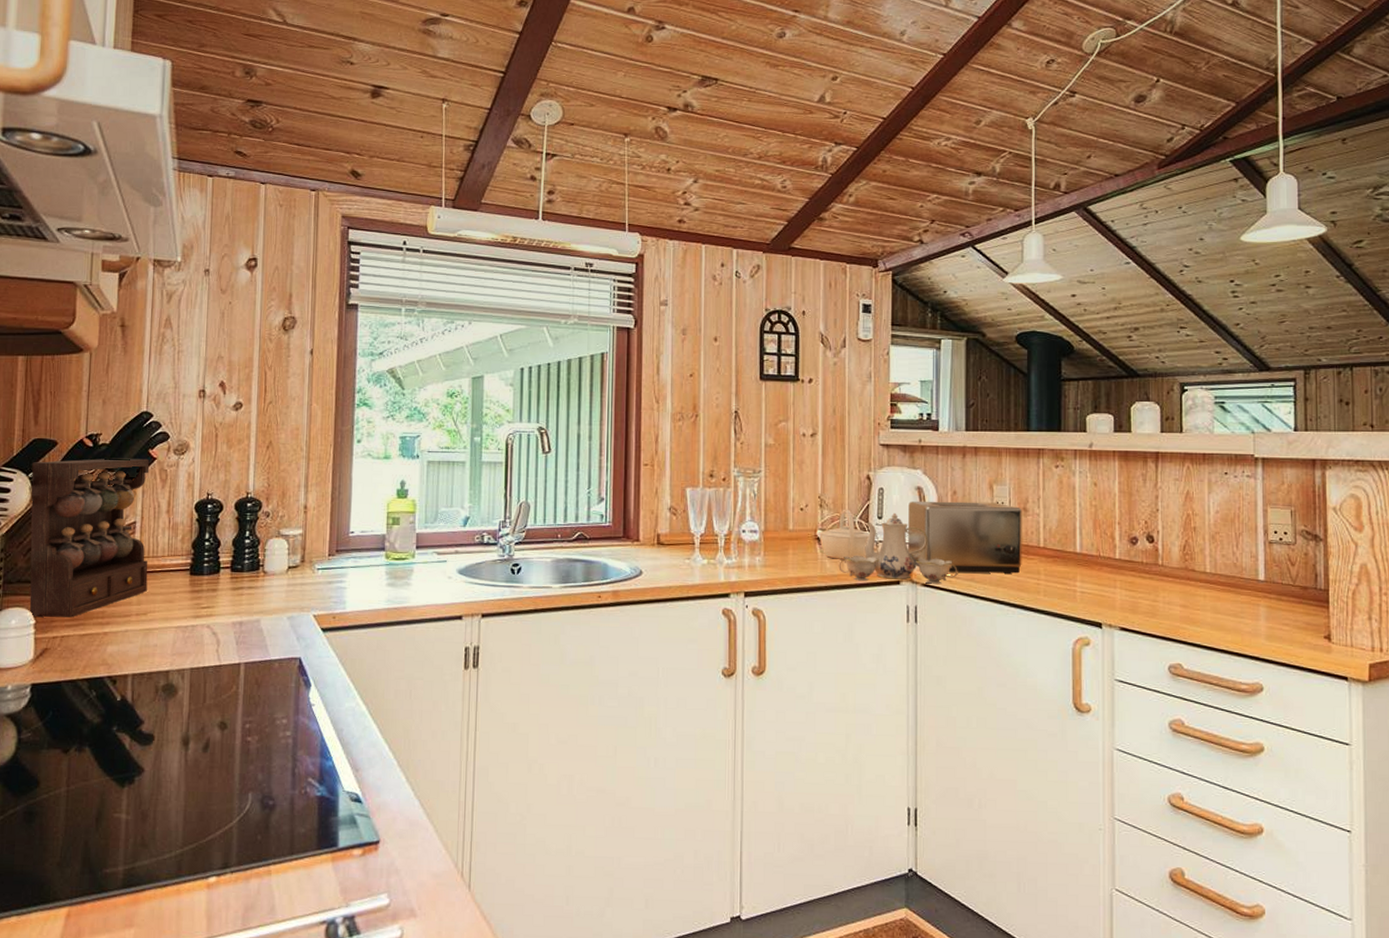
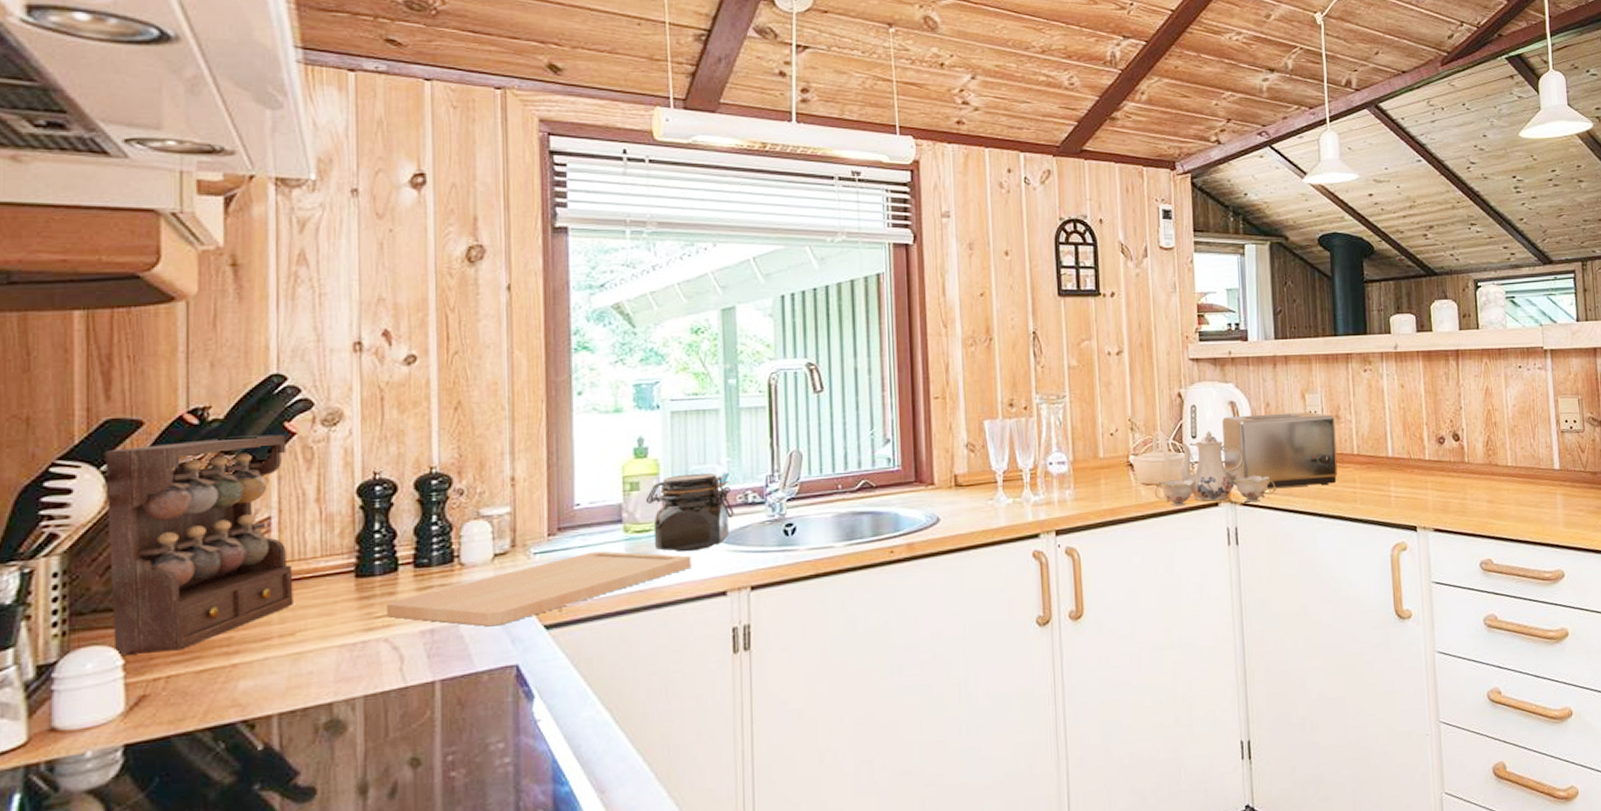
cutting board: none [210,572,436,625] -> present [387,551,692,627]
jar: none [404,514,472,580] -> present [646,472,734,552]

